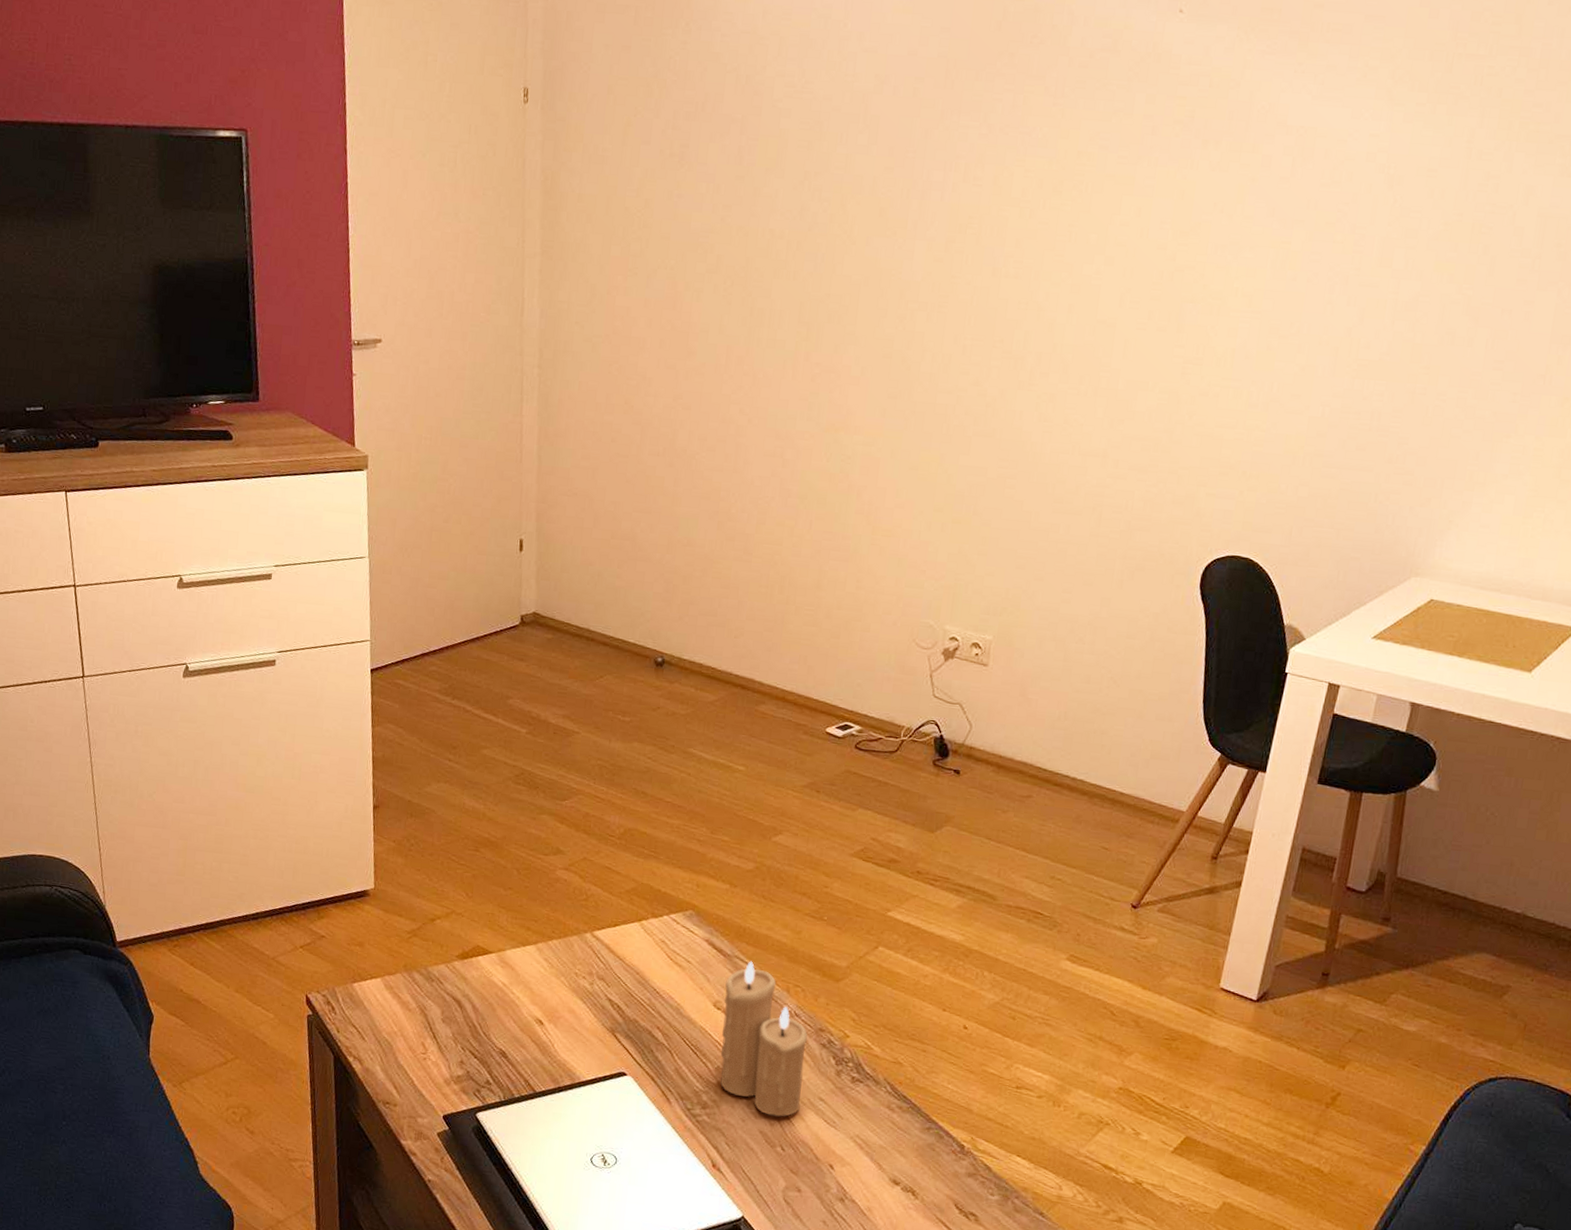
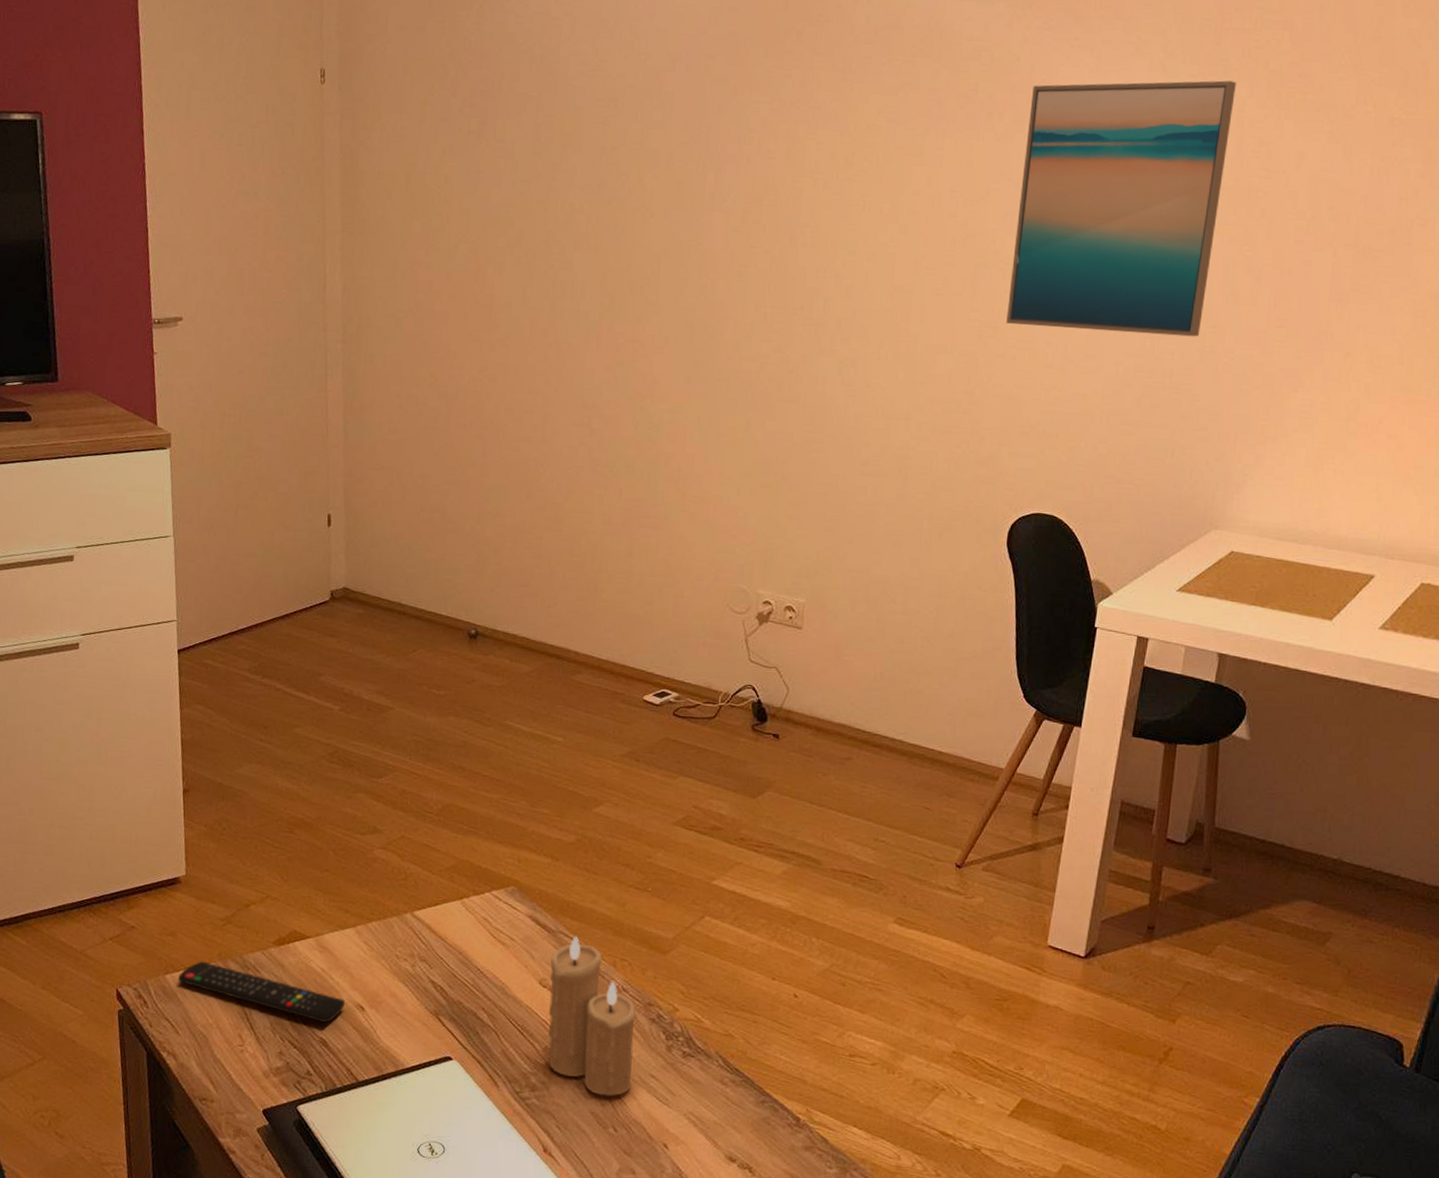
remote control: none [365,971,525,1035] -> present [178,961,346,1023]
wall art: none [1211,109,1466,378] -> present [1006,80,1236,337]

